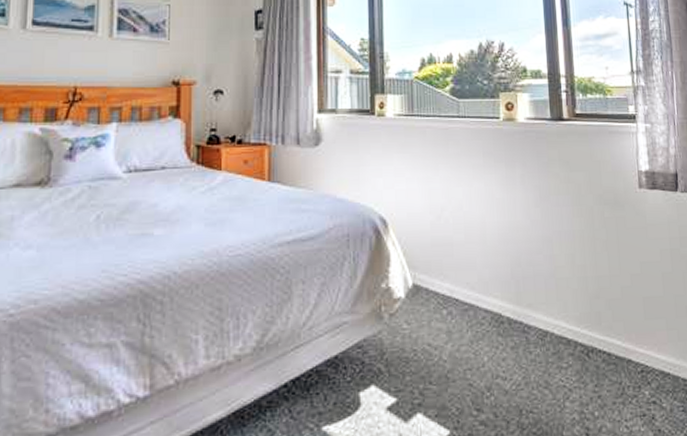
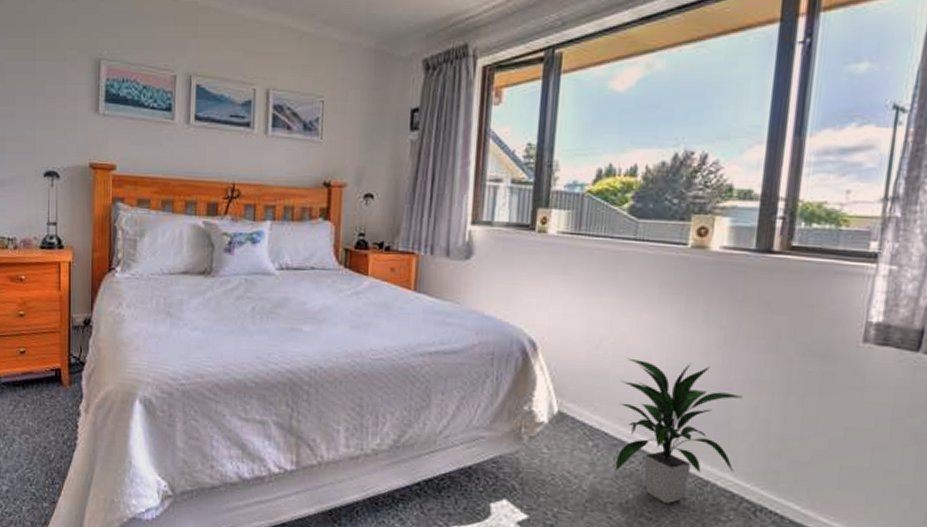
indoor plant: none [463,222,566,360] -> present [614,358,742,503]

